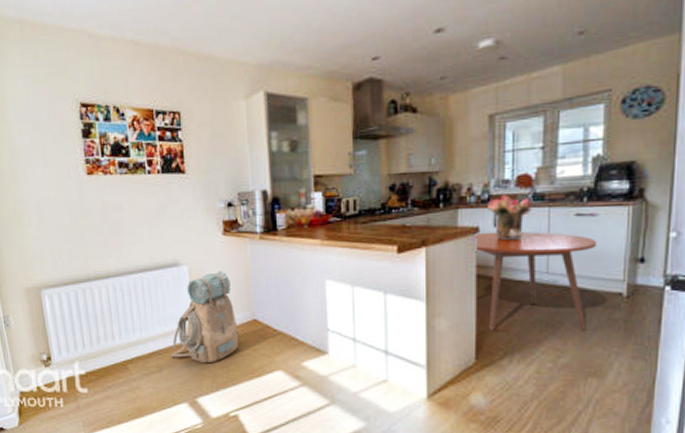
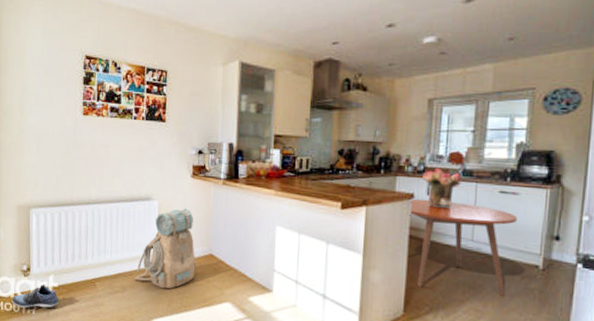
shoe: none [34,373,89,403] -> present [11,284,59,310]

